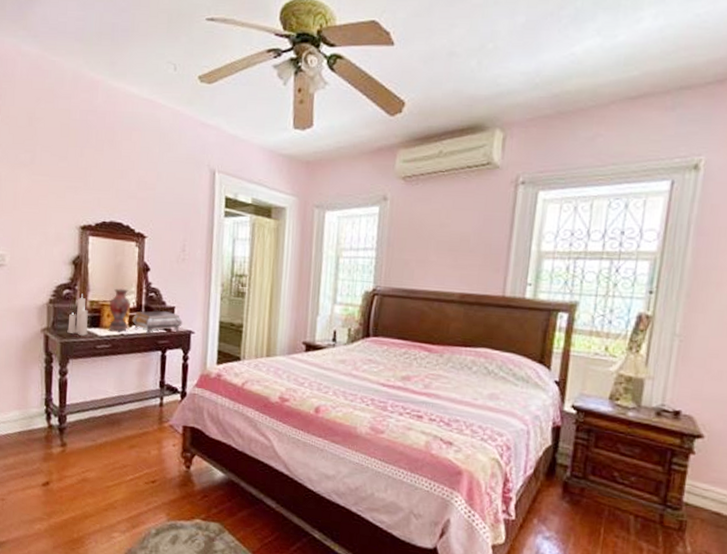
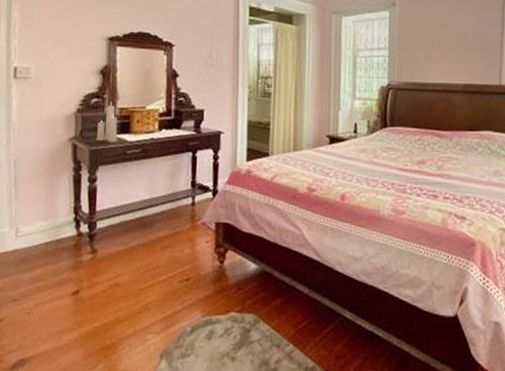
vase: present [108,288,131,333] -> none [138,95,161,138]
jewelry box: present [132,310,183,334] -> none [162,113,212,137]

